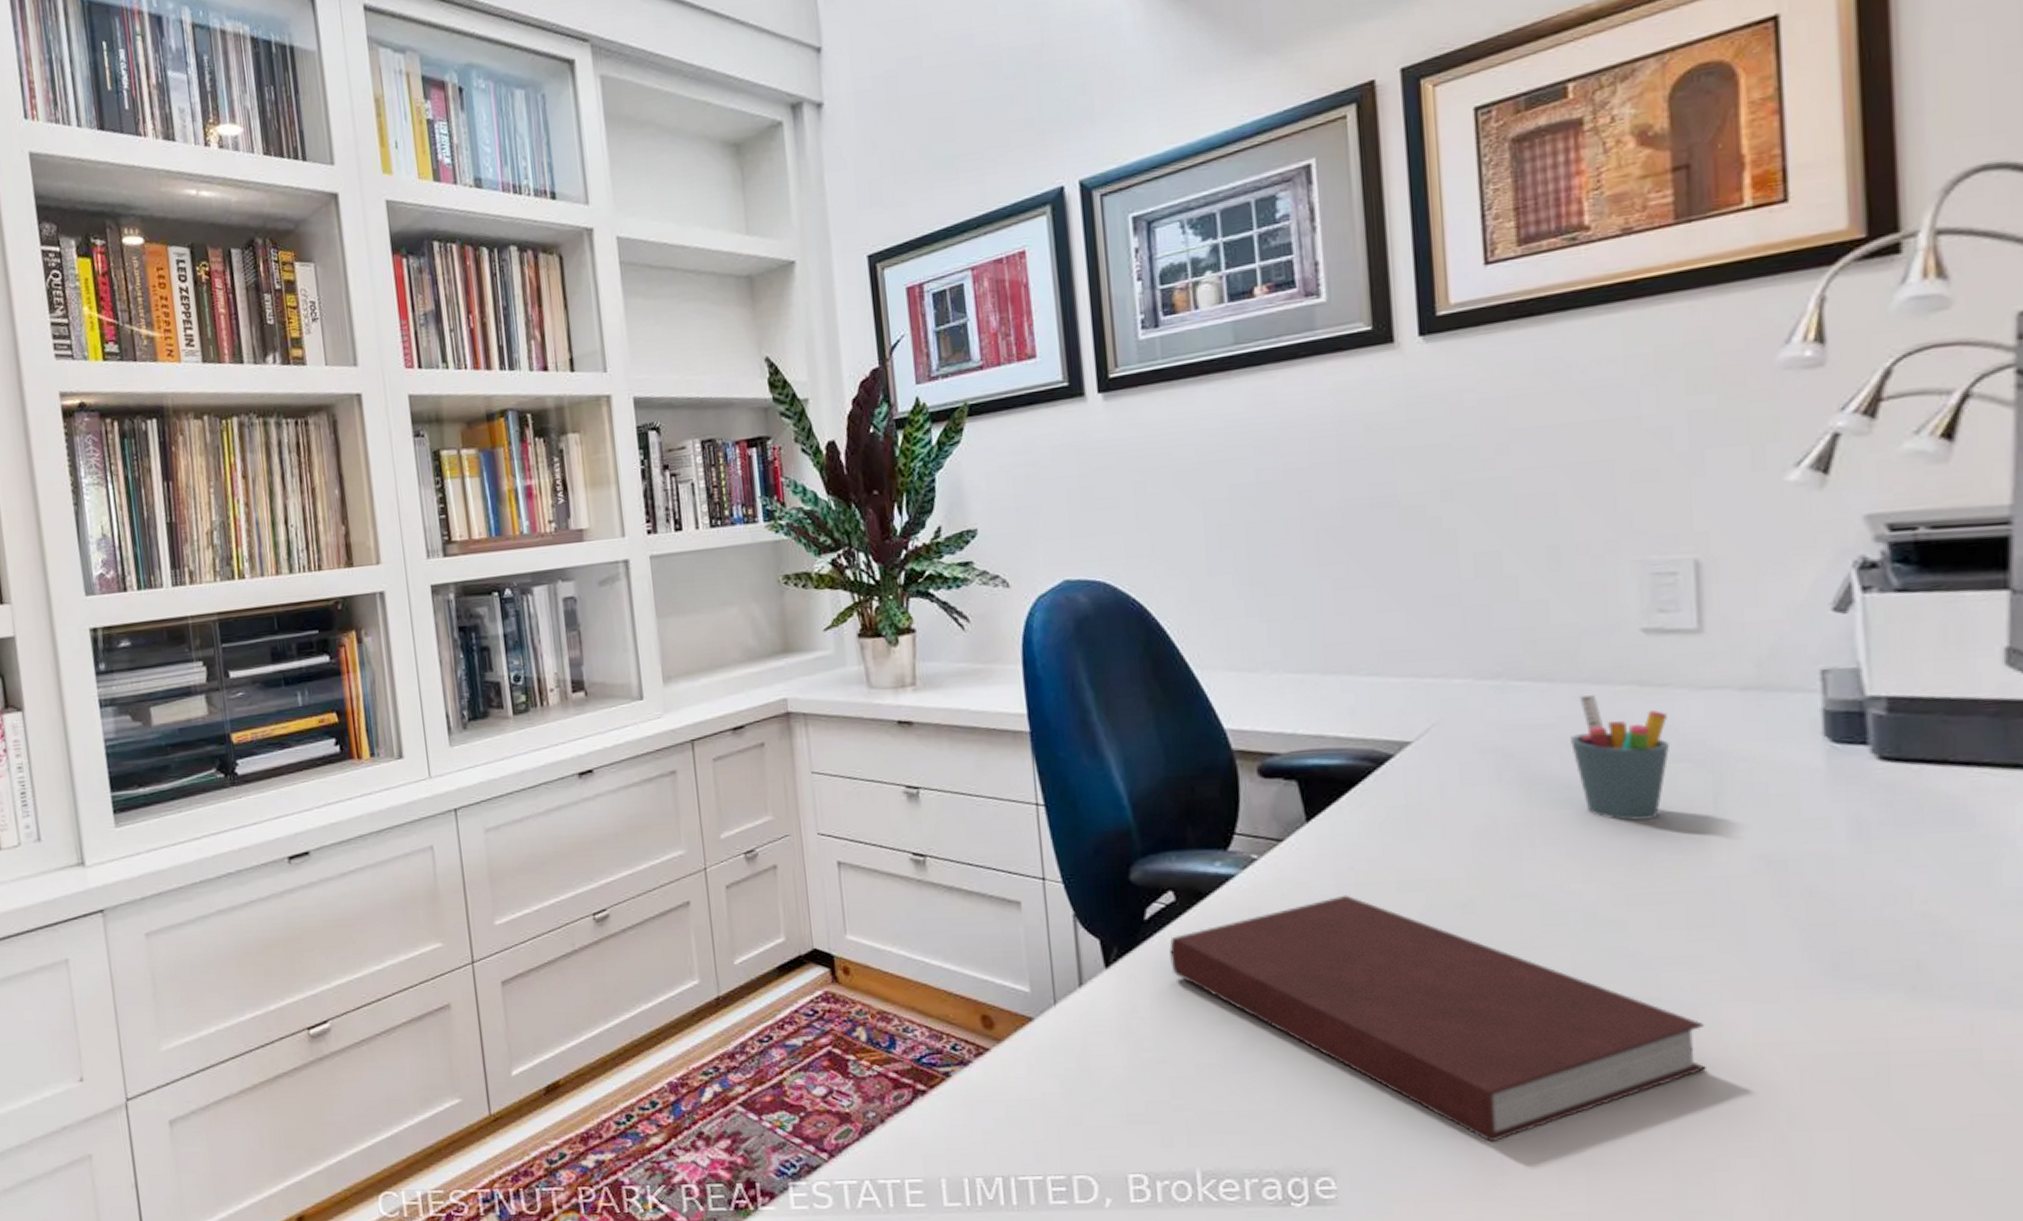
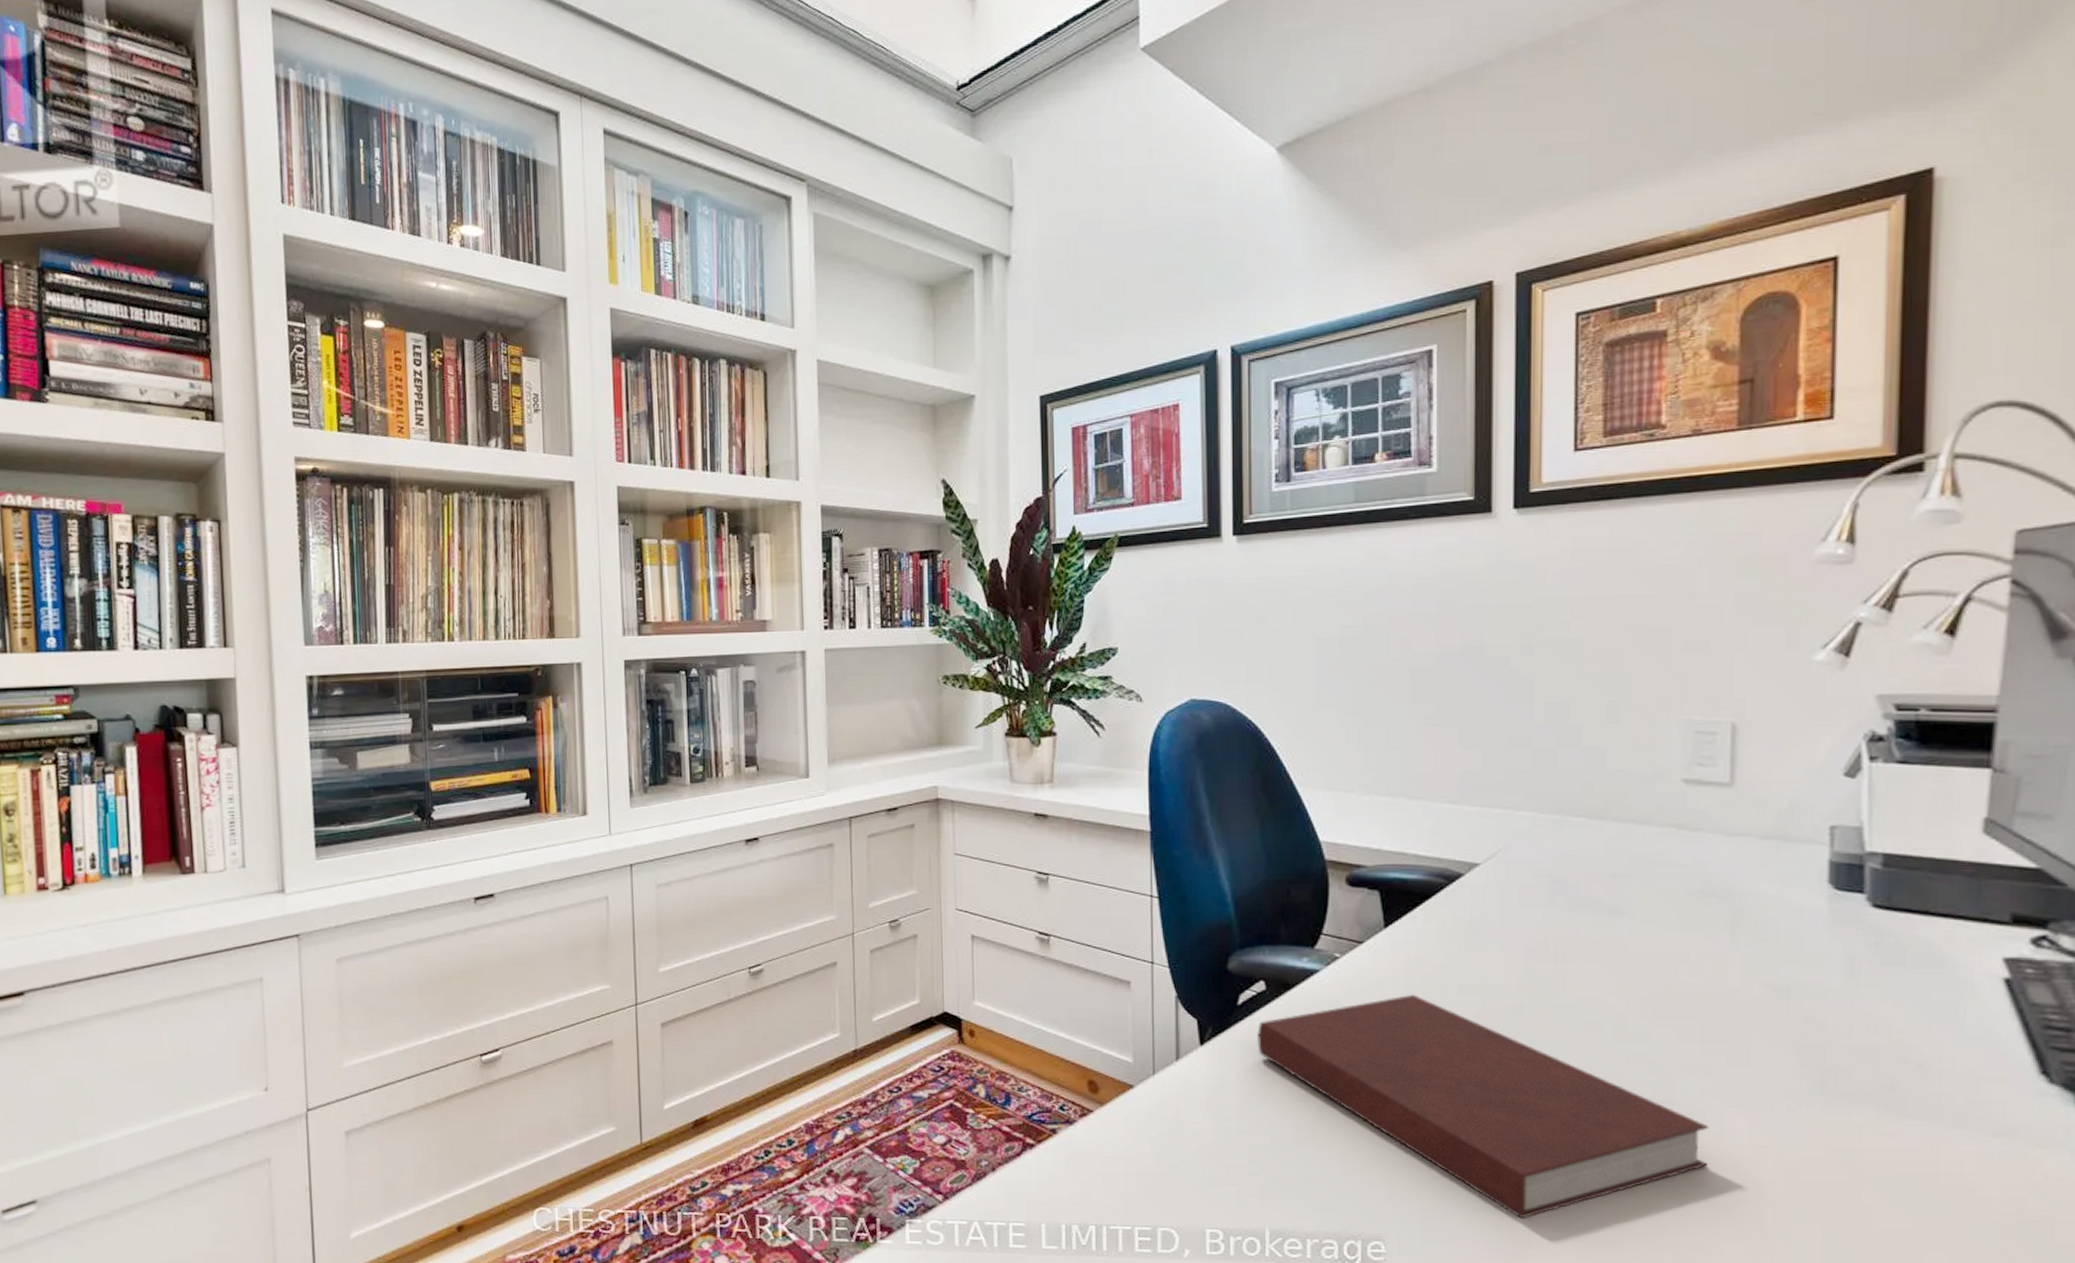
pen holder: present [1570,694,1670,821] -> none [1615,833,1699,945]

